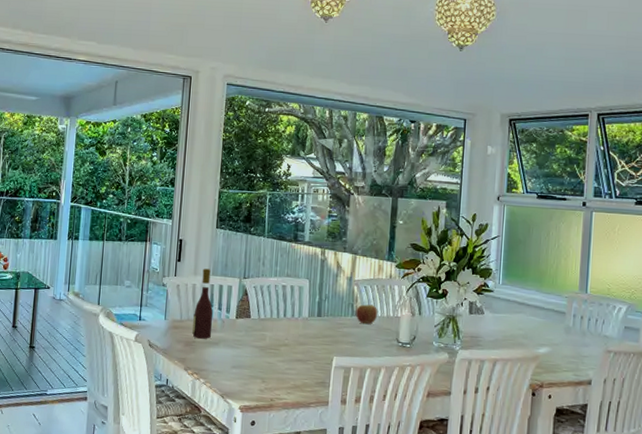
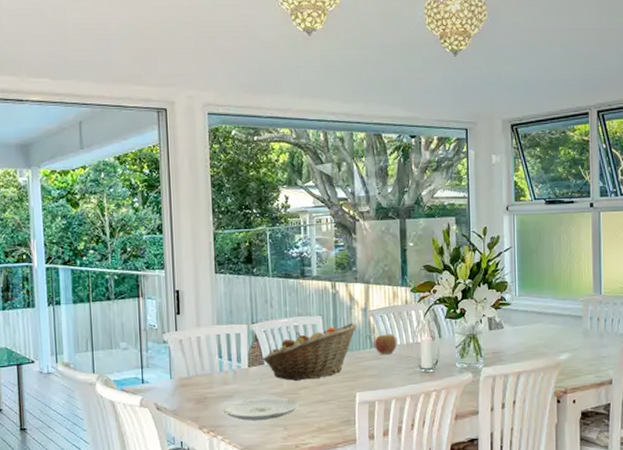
wine bottle: present [192,268,214,339] -> none [202,318,225,394]
plate: none [208,348,279,371] -> present [223,397,300,421]
fruit basket: none [250,290,341,339] -> present [262,323,357,381]

